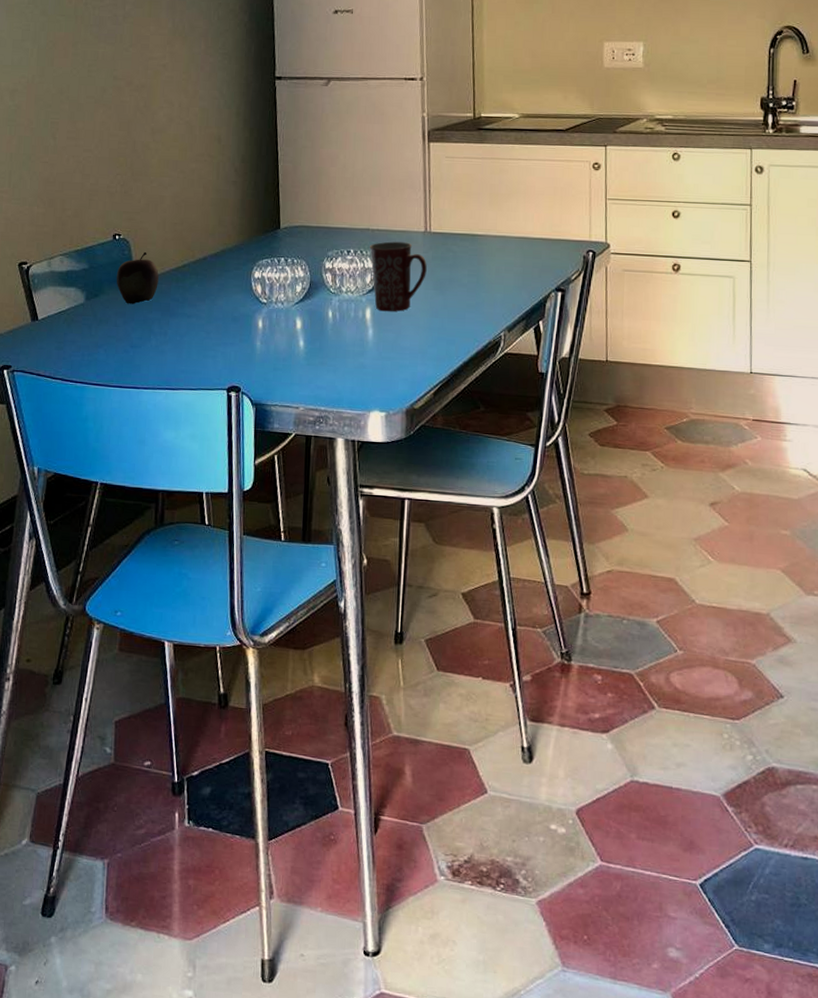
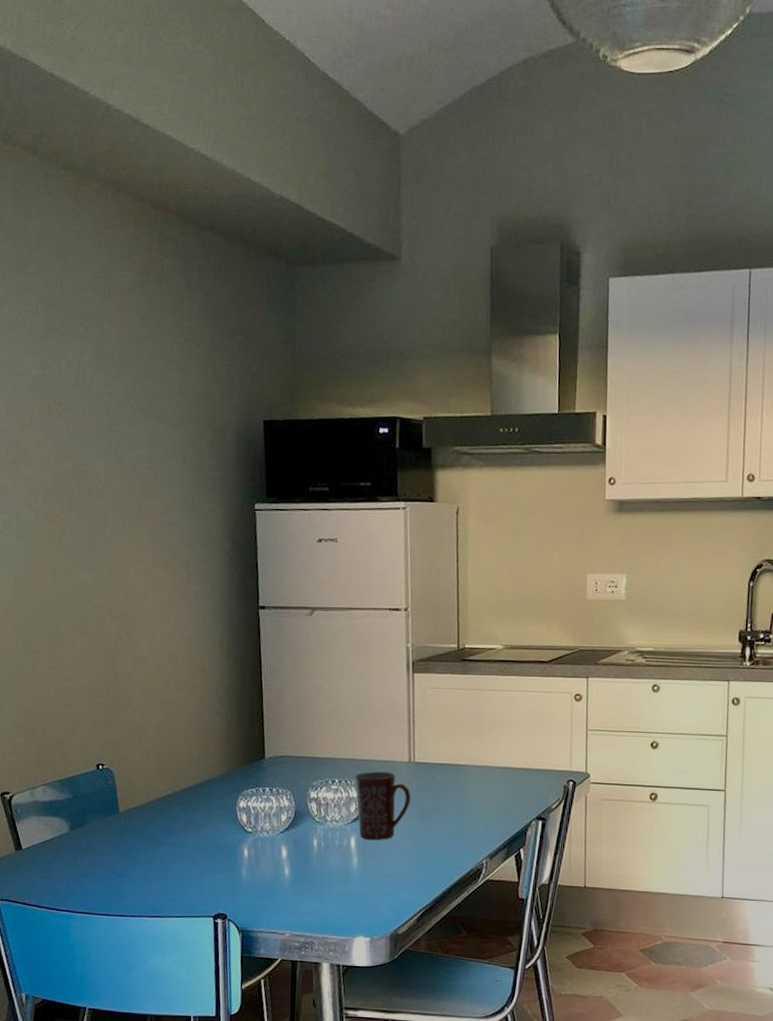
fruit: present [116,251,159,304] -> none [100,781,143,834]

